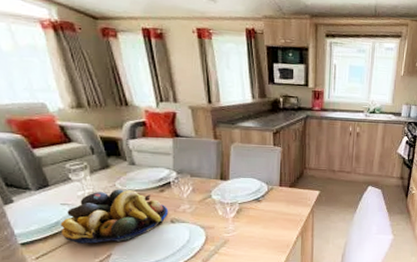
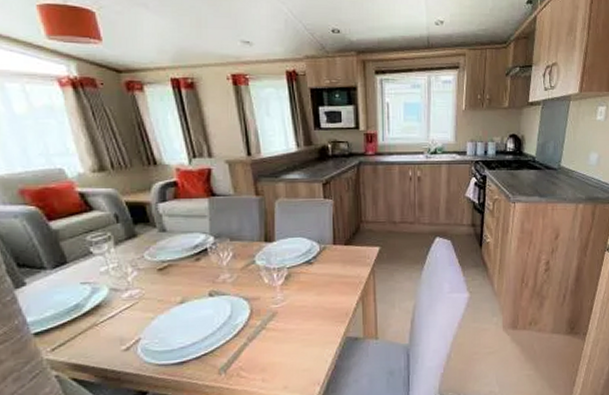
fruit bowl: present [60,189,168,244] -> none [80,260,205,329]

